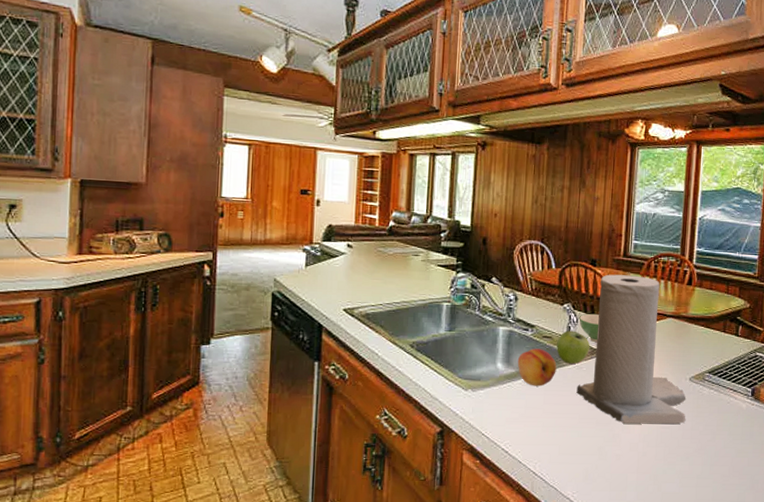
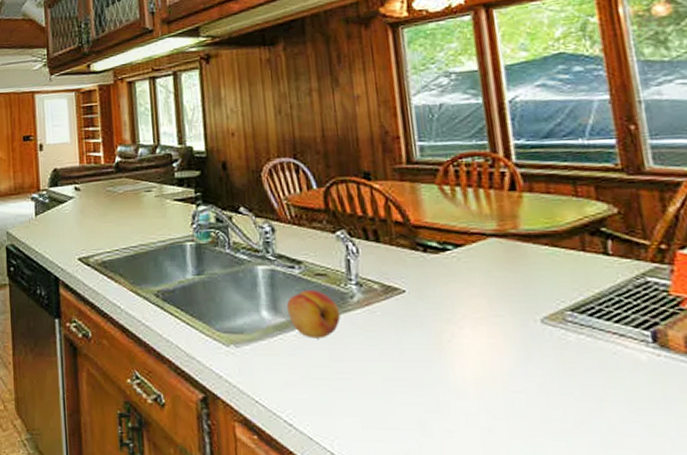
fruit: present [556,330,590,364] -> none [335,264,382,307]
paper towel: present [576,274,686,425] -> none [372,186,549,387]
bowl: present [578,313,600,343] -> none [359,240,391,278]

